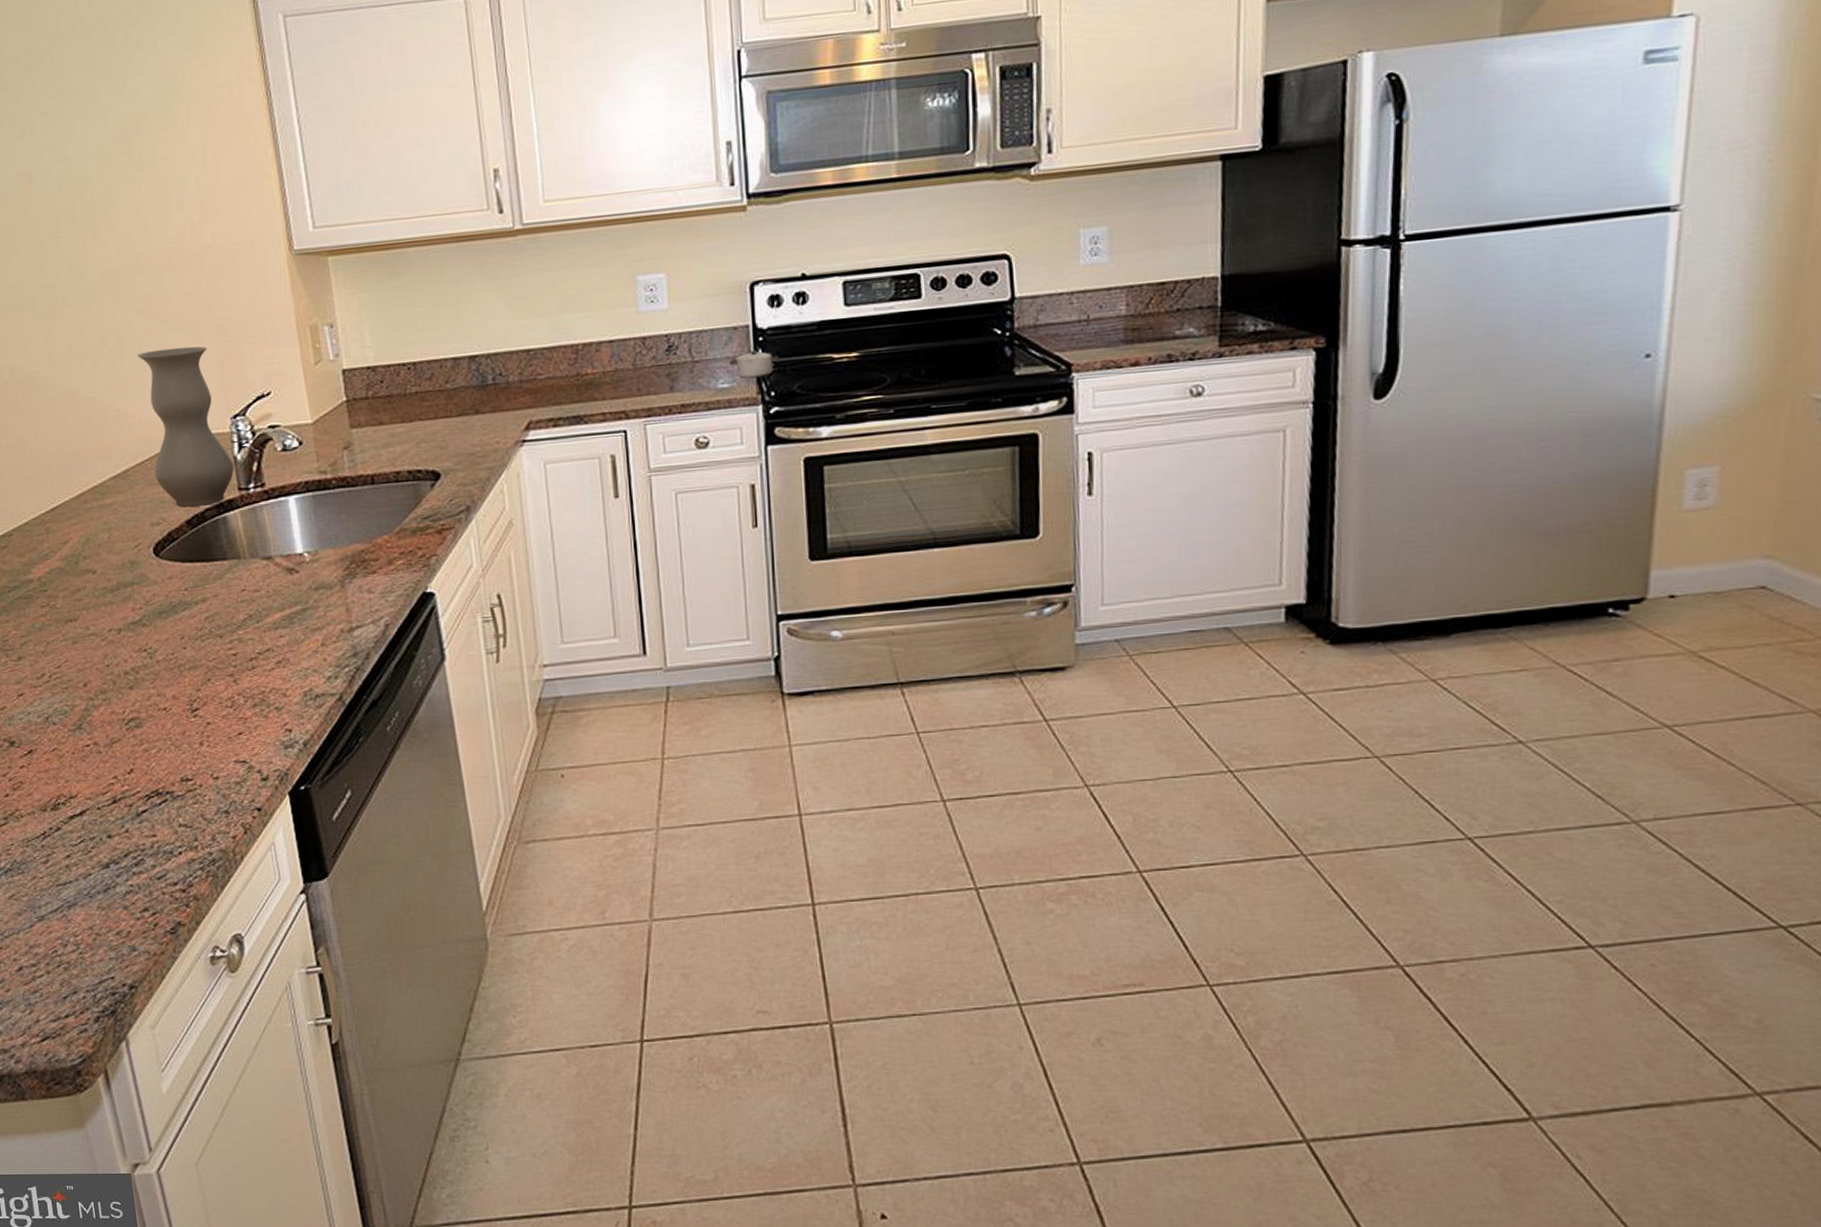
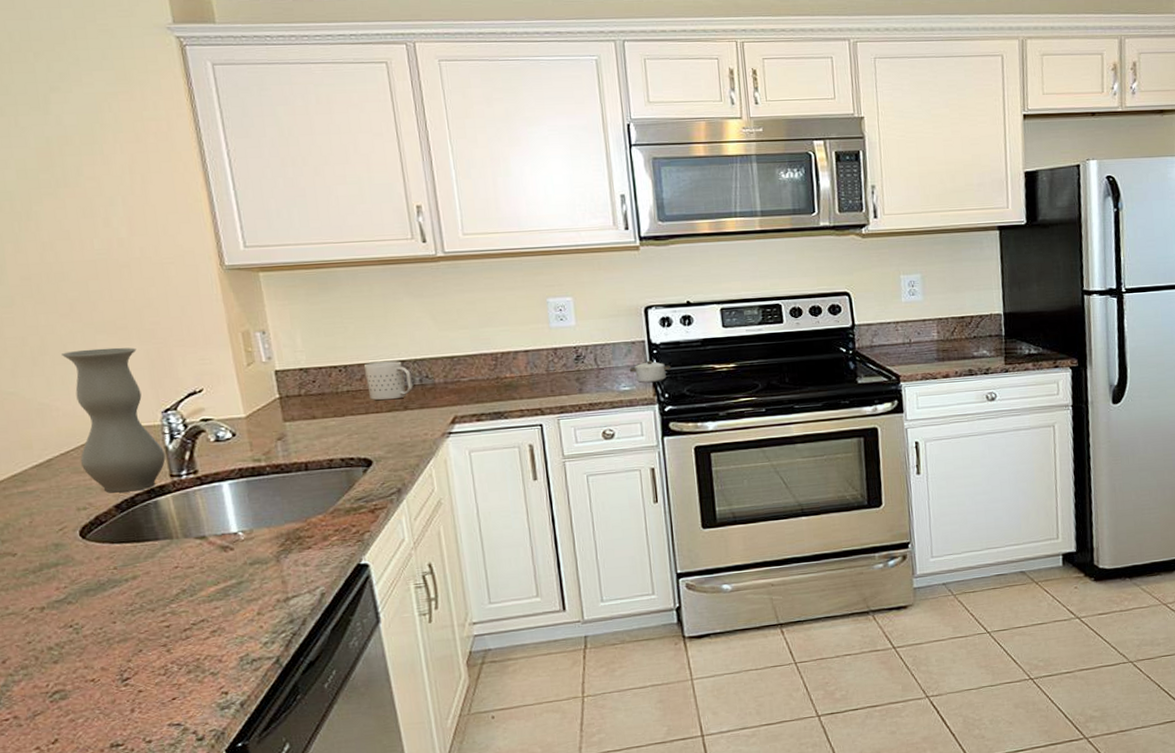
mug: none [433,356,485,403] -> present [363,361,413,401]

